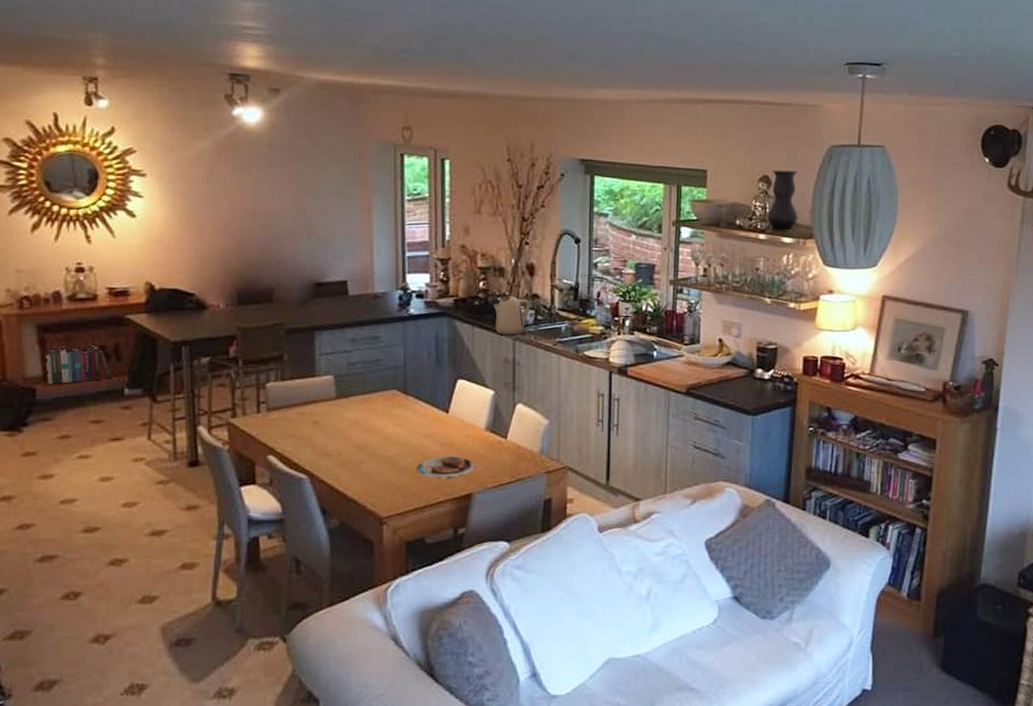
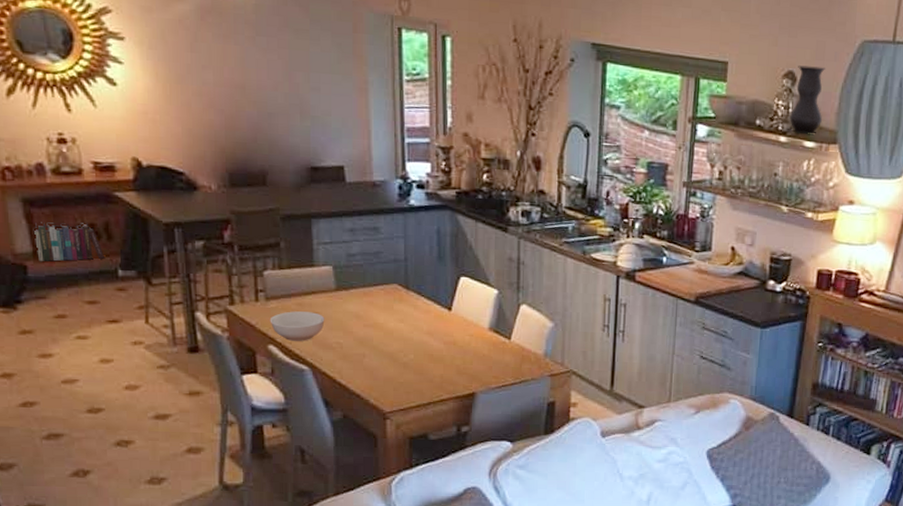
bowl: none [270,421,325,450] -> present [269,311,325,341]
plate: present [416,455,477,479] -> none [418,354,480,378]
kettle: present [493,296,530,336] -> none [497,190,536,233]

